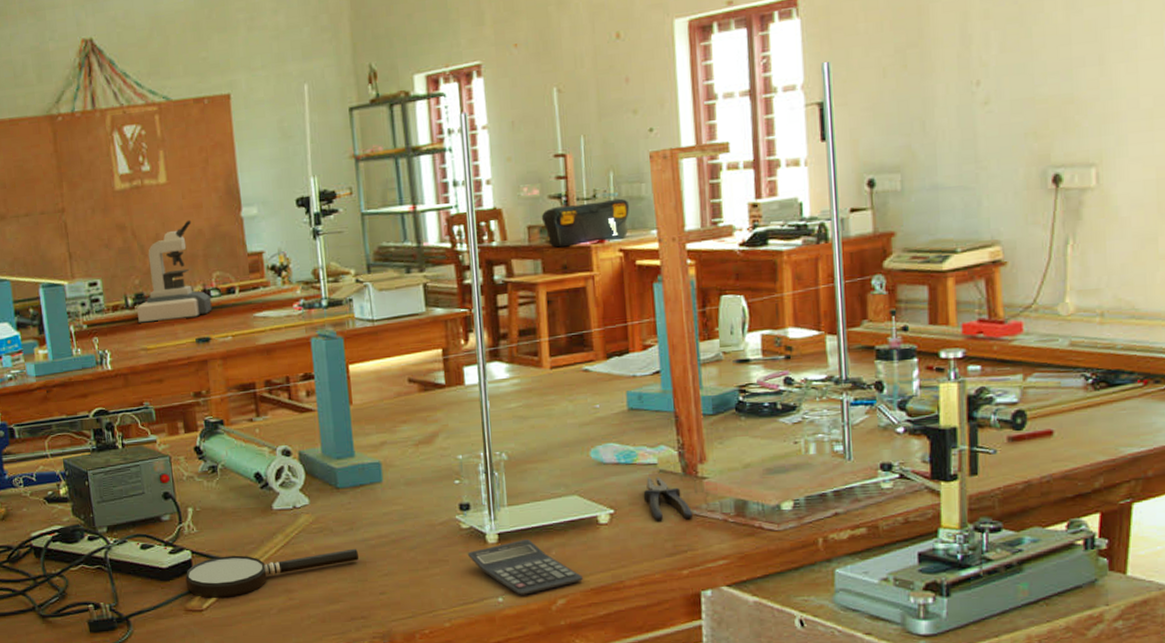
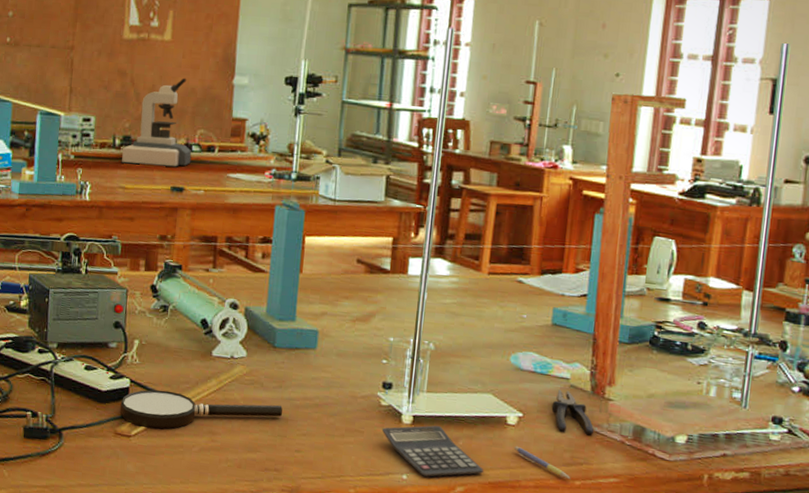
toolbox: present [541,198,629,248] -> none [504,128,586,170]
pen: none [611,544,678,571] -> present [513,445,571,480]

